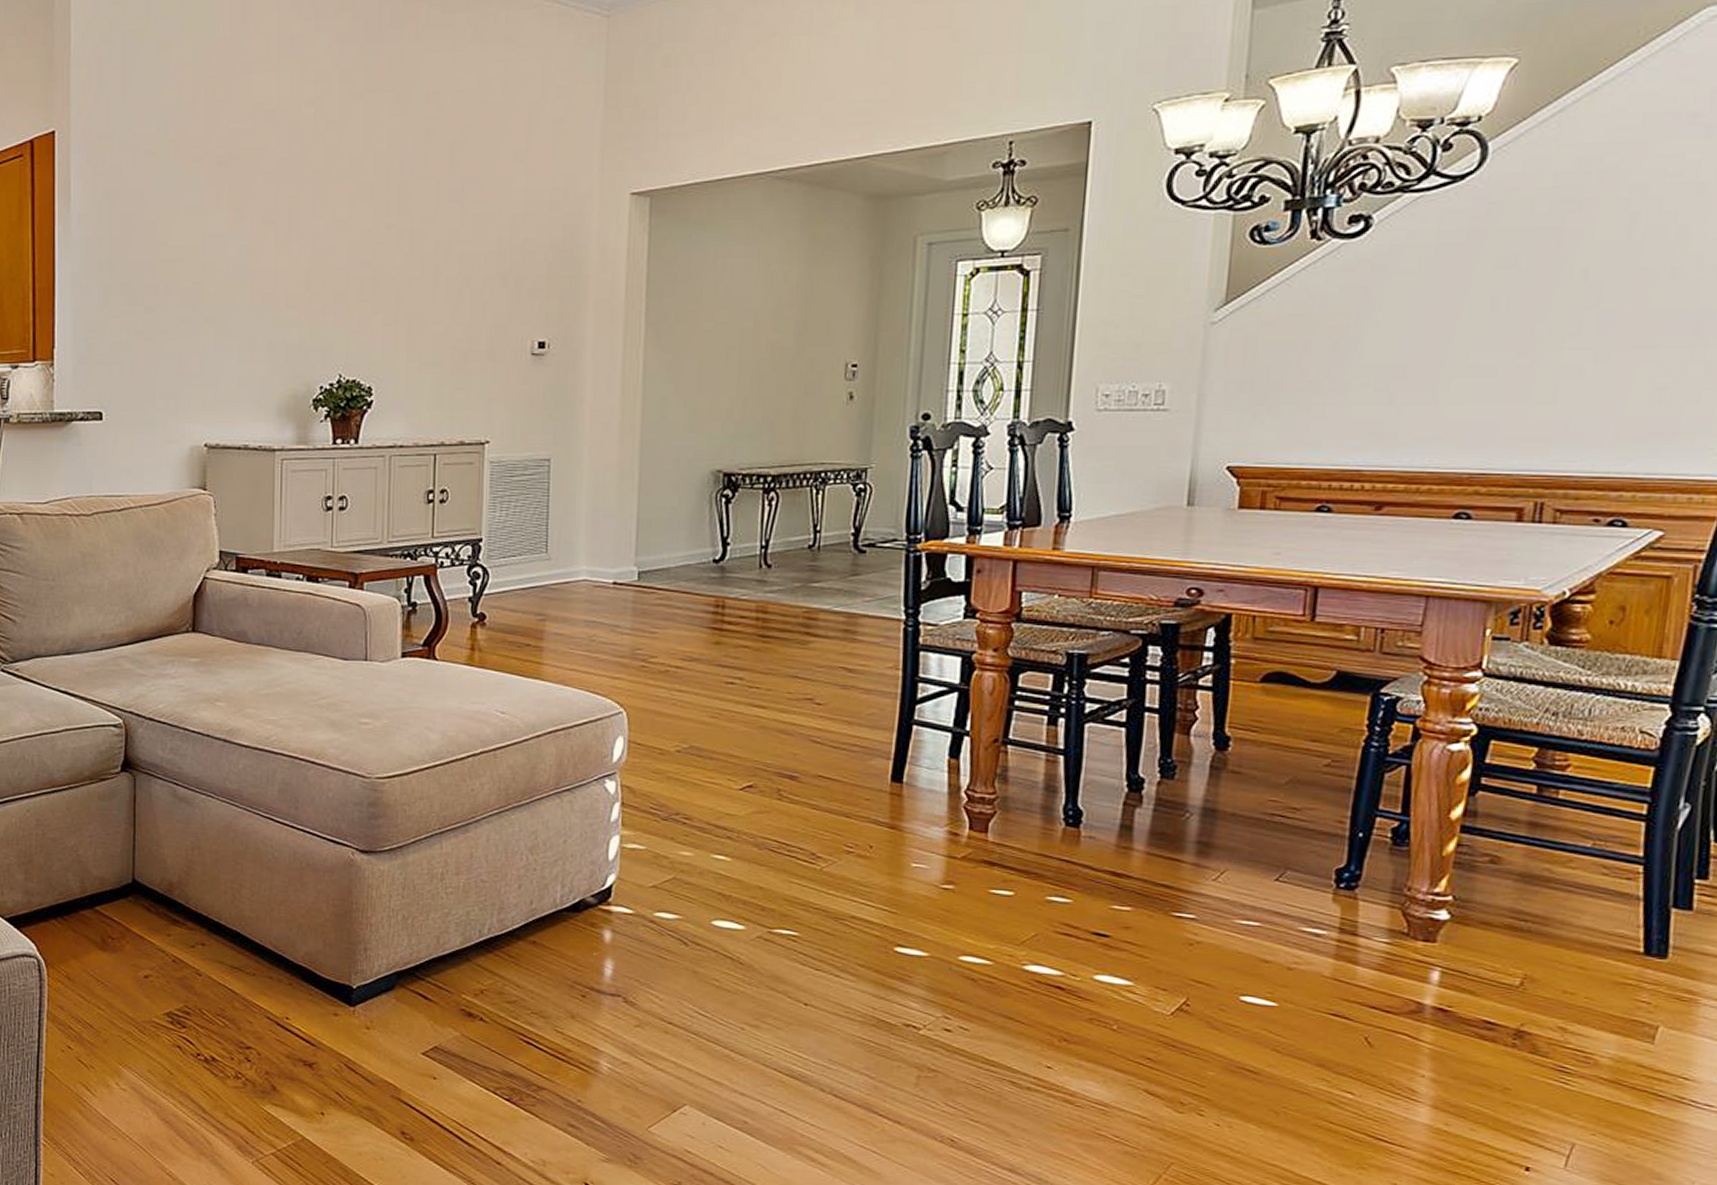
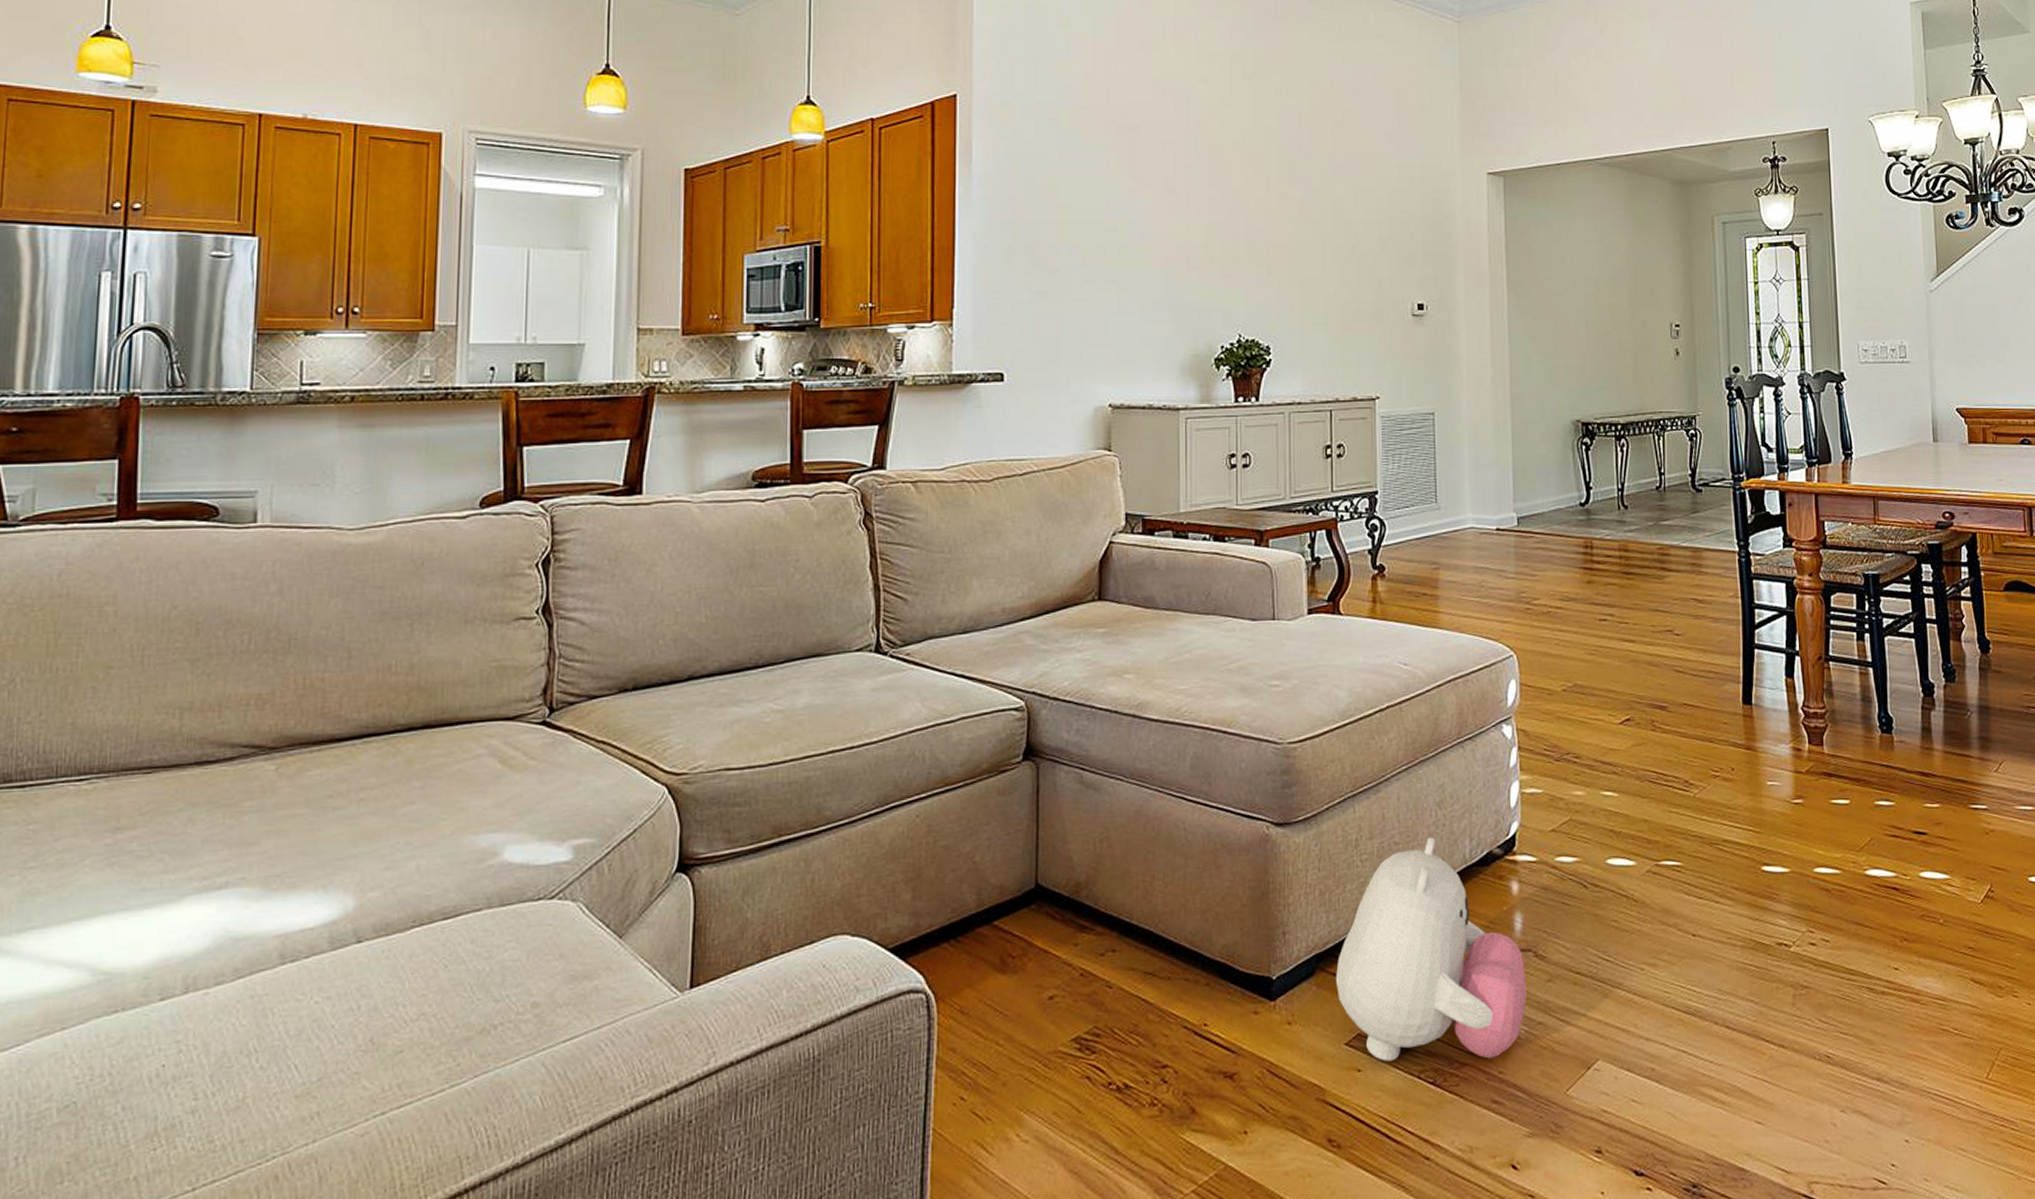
plush toy: none [415,879,613,1087] -> present [1336,837,1527,1061]

